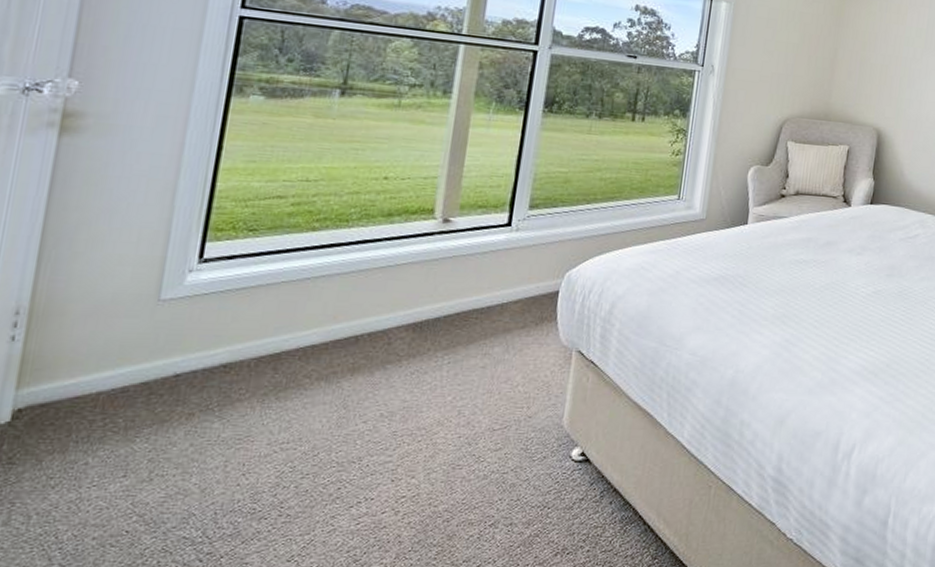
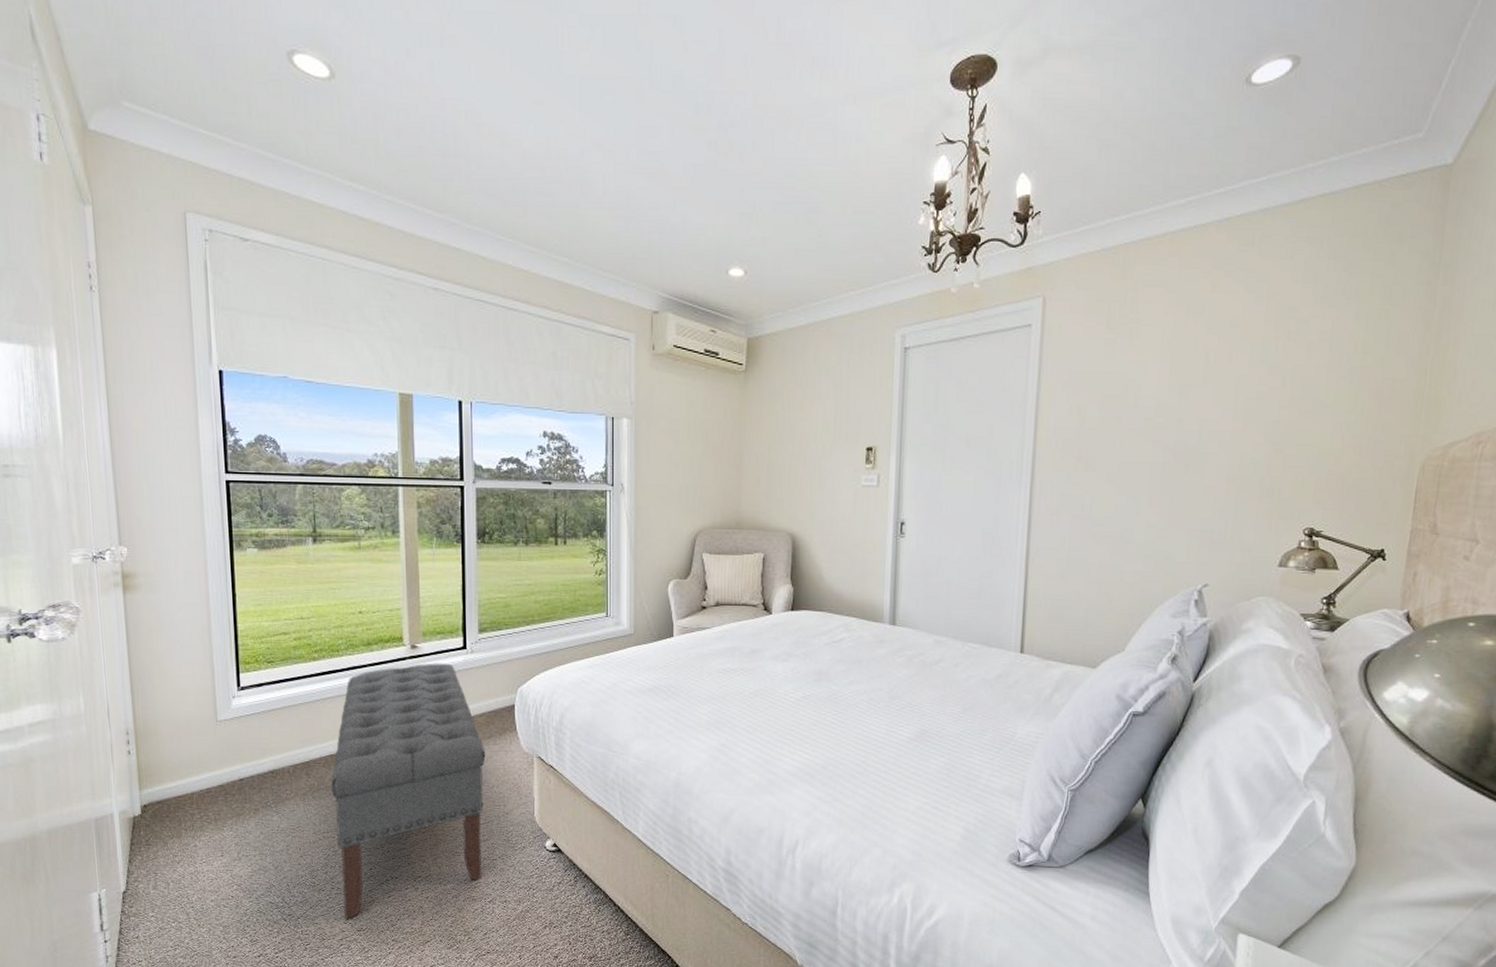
bench: none [289,240,515,556] -> present [331,663,486,919]

